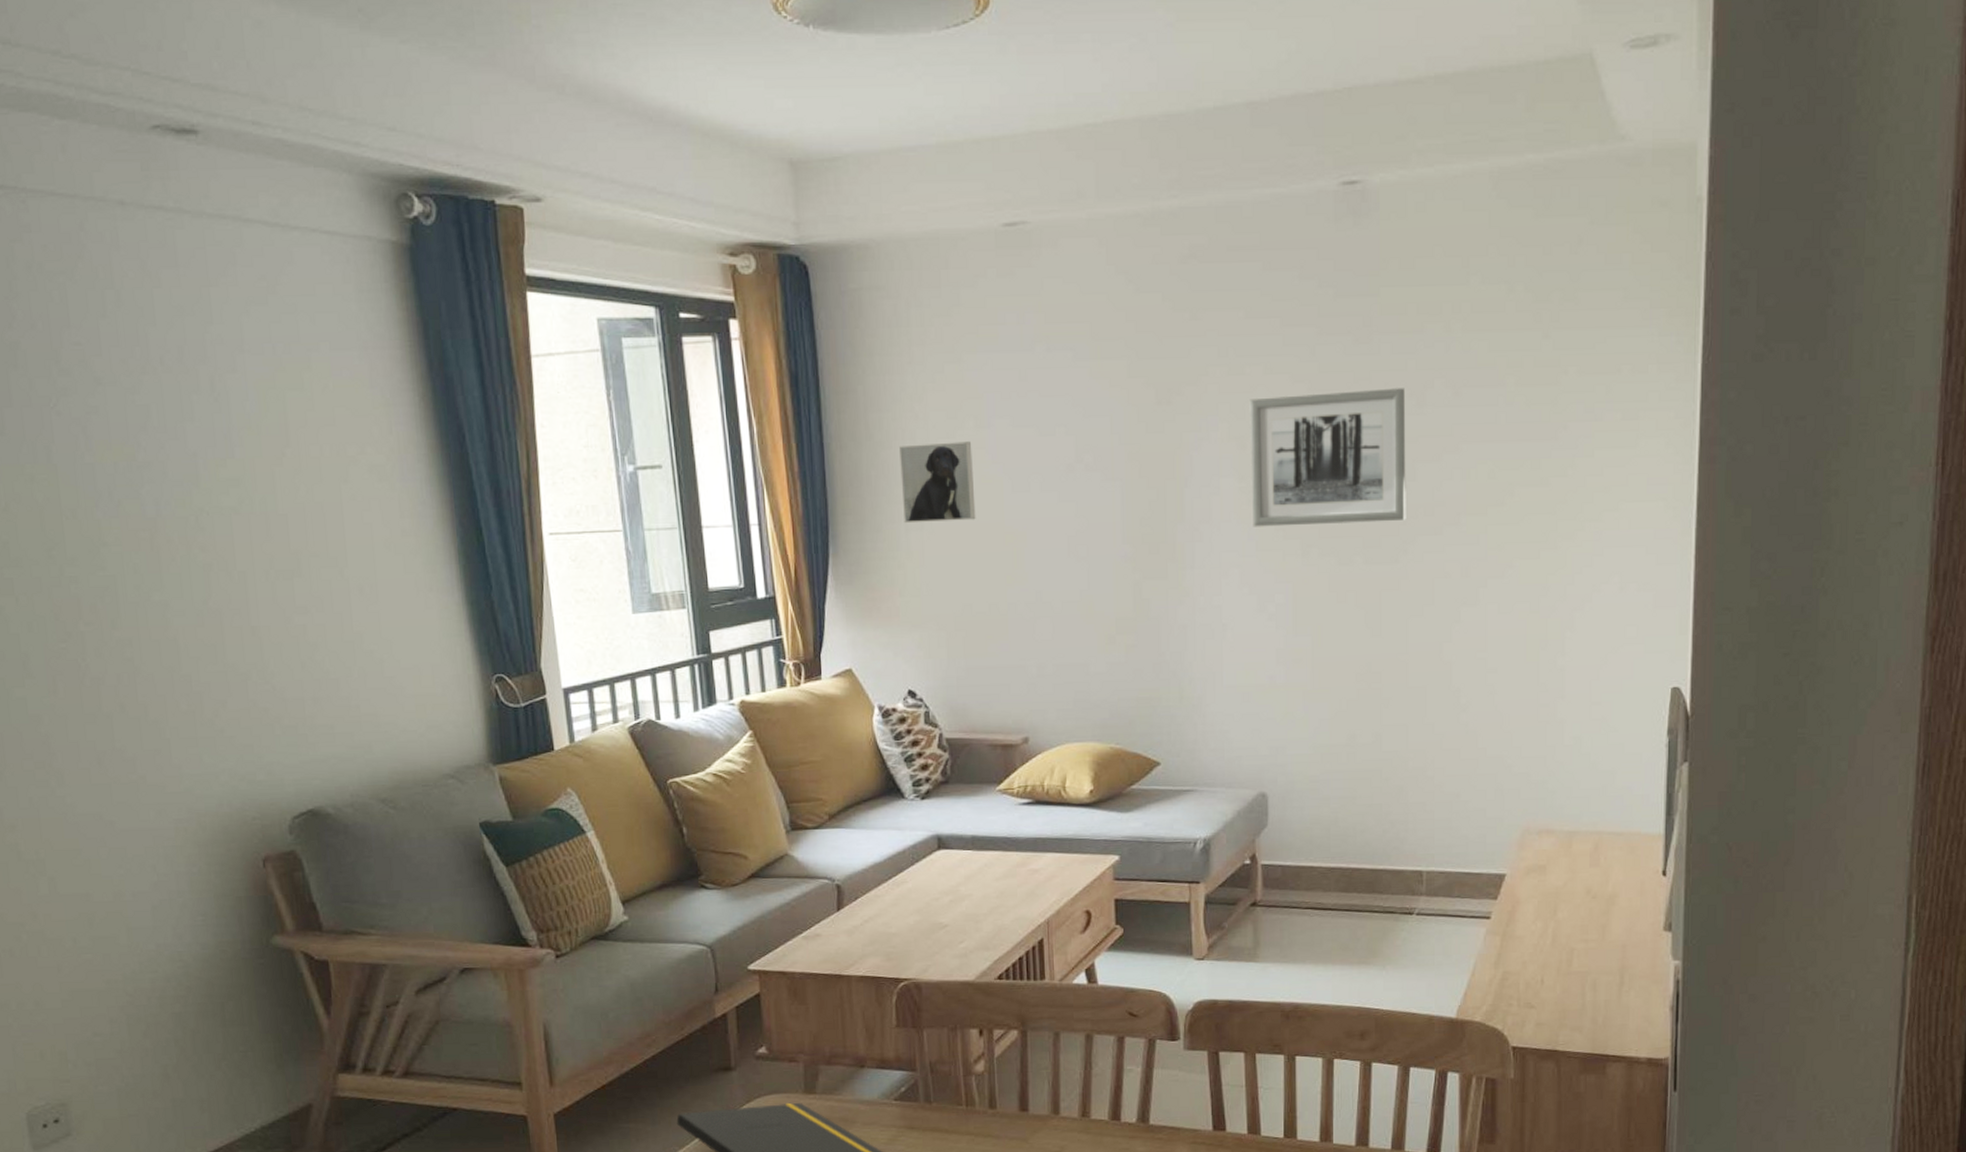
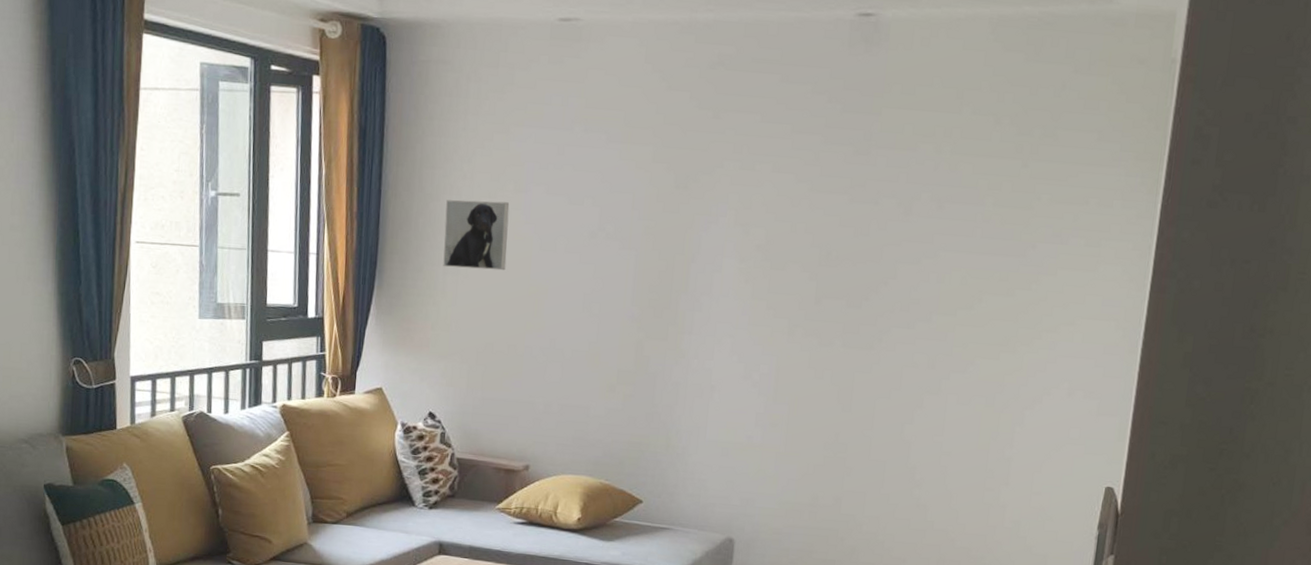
wall art: present [1249,388,1406,527] -> none [747,192,895,313]

